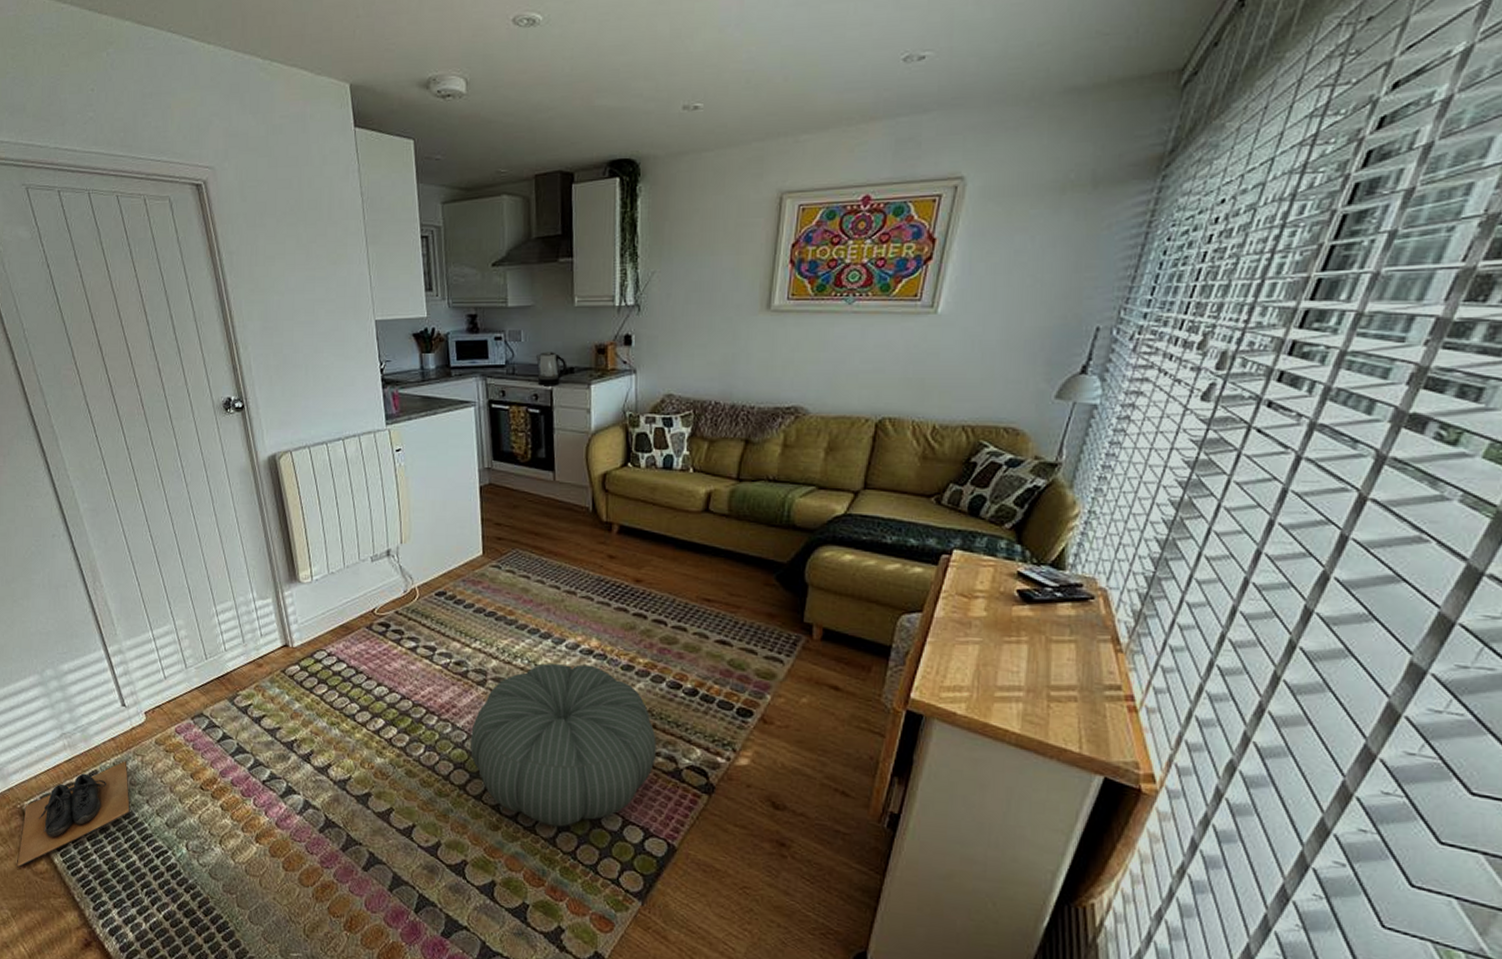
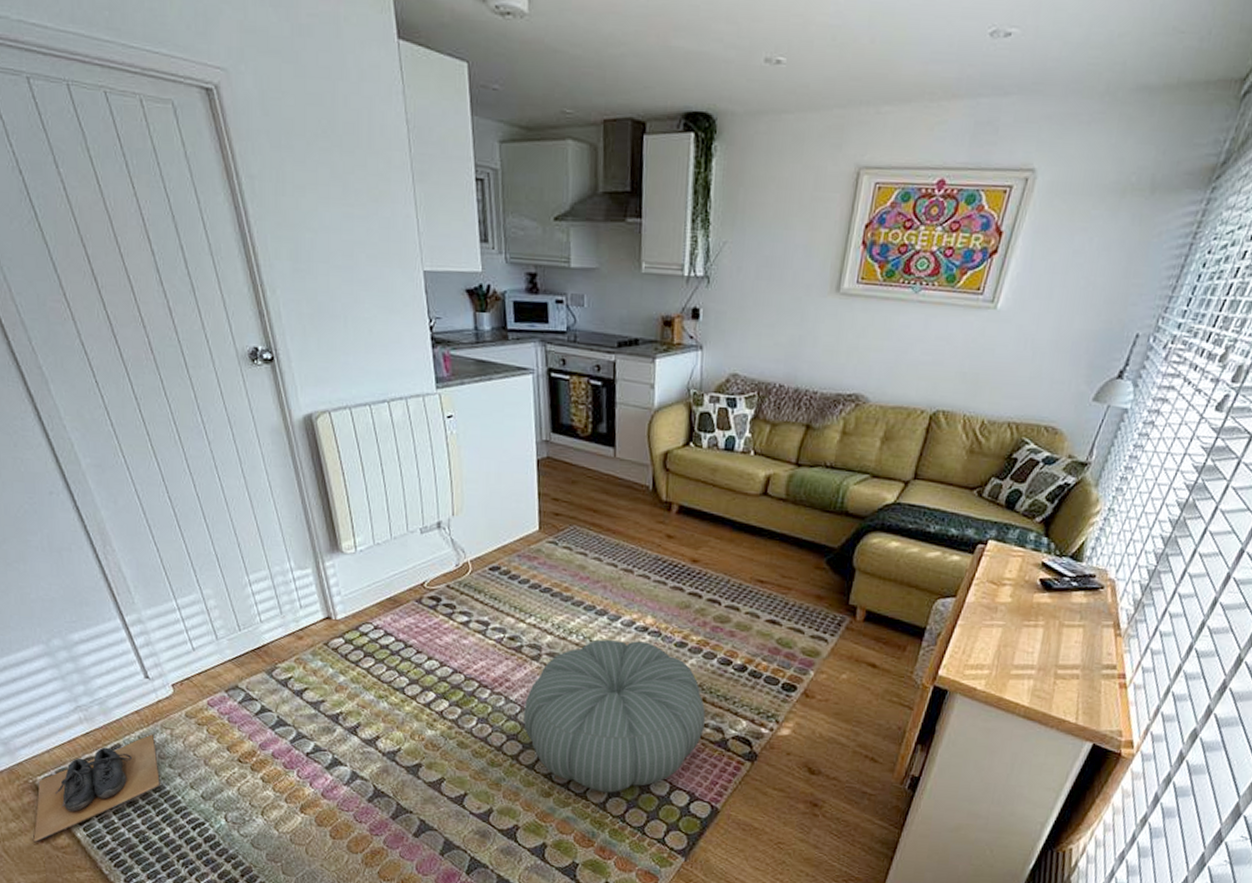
kettle: present [536,352,568,386] -> none [599,320,632,358]

